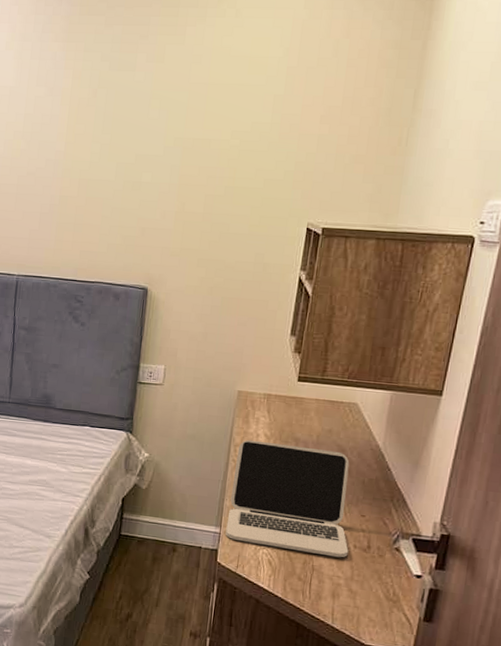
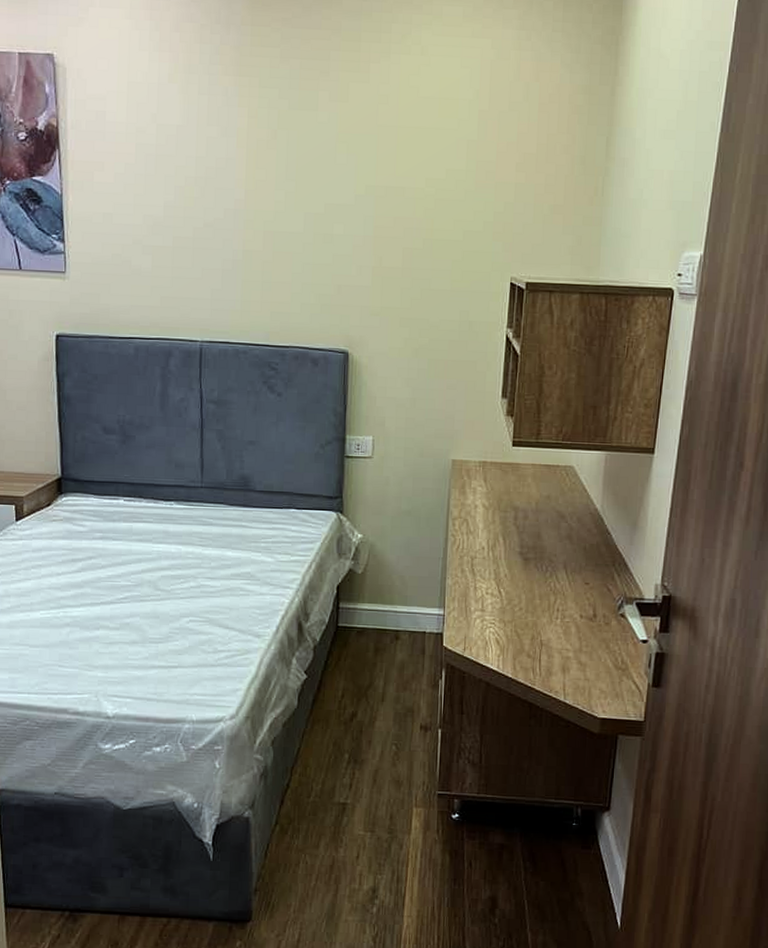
laptop: present [225,439,350,558] -> none [450,512,575,630]

